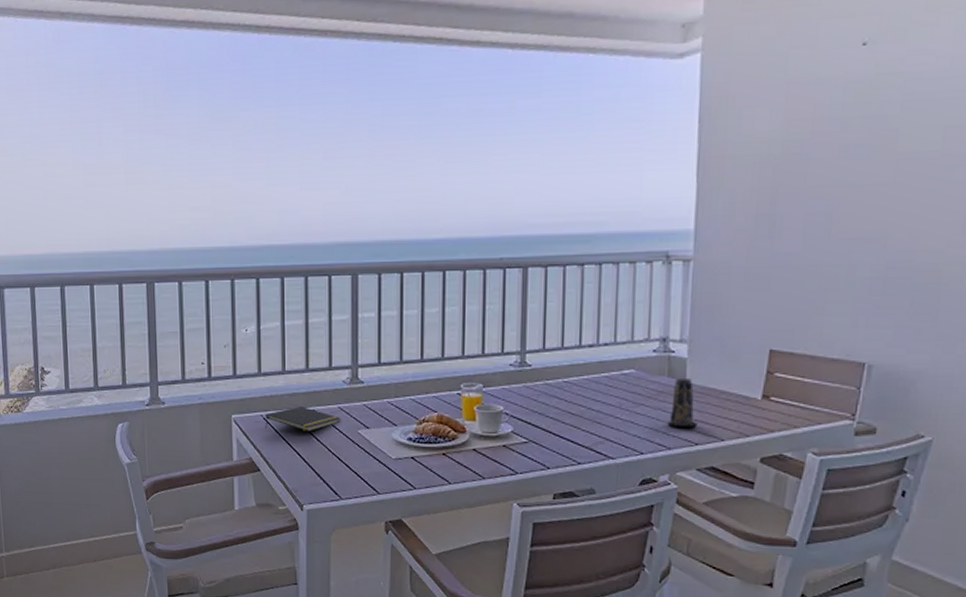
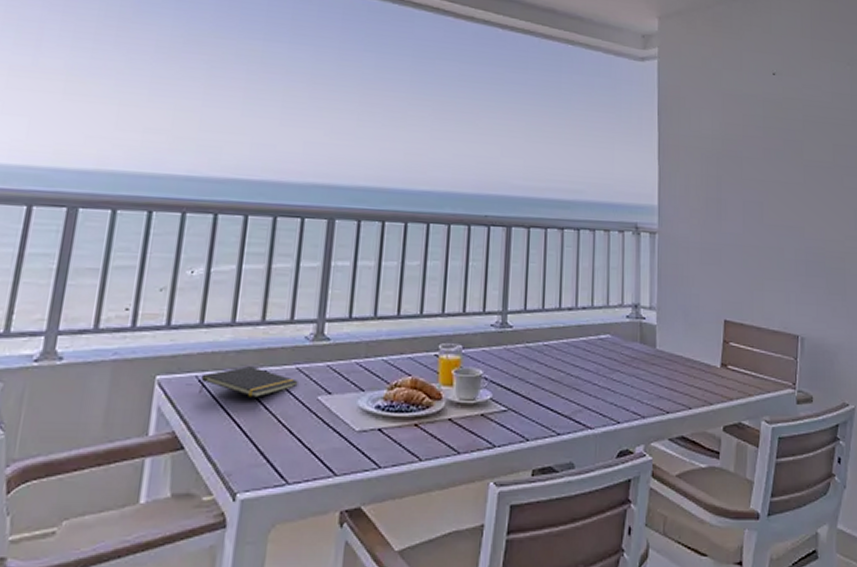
candle: present [667,377,698,427] -> none [641,344,668,395]

